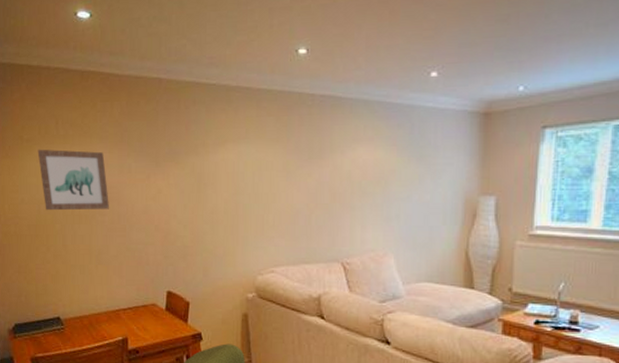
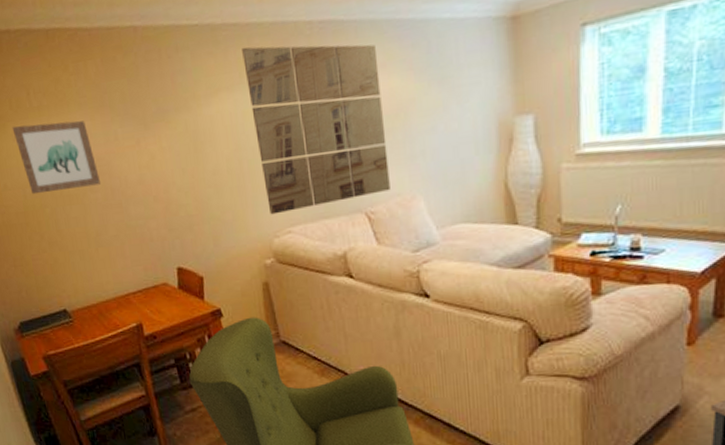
wall art: none [251,108,367,255] -> present [242,44,391,215]

